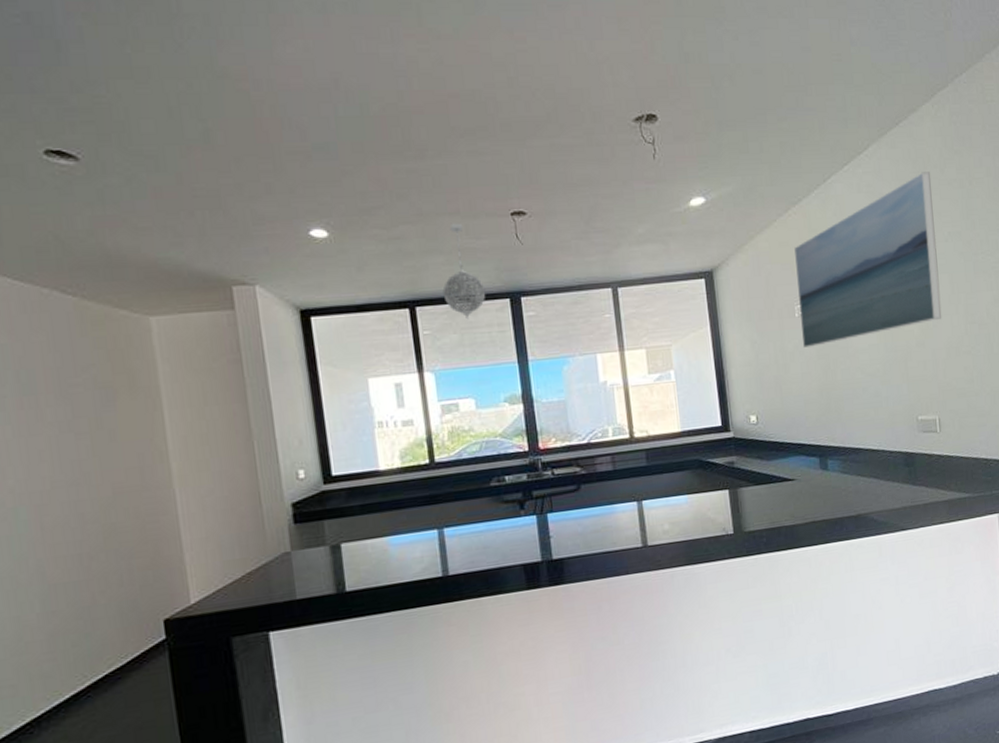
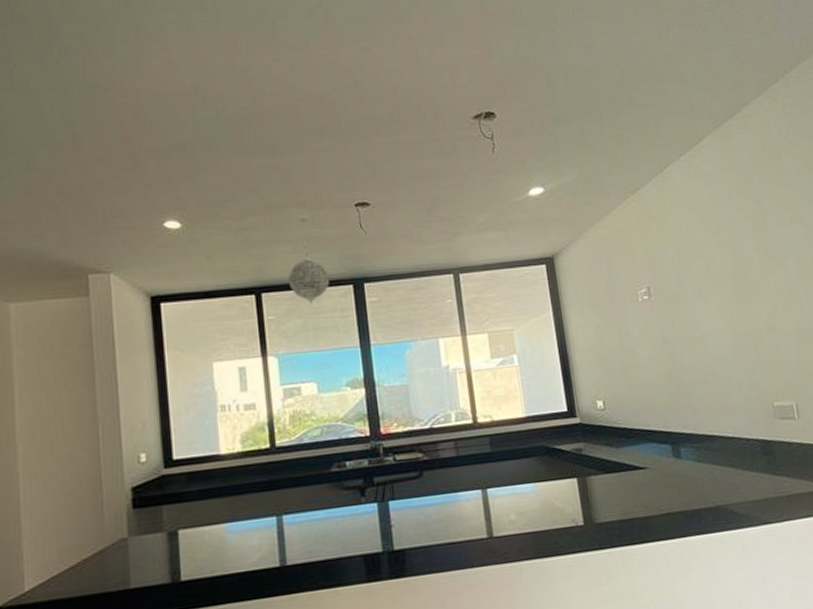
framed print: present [794,172,942,348] -> none [634,160,791,332]

